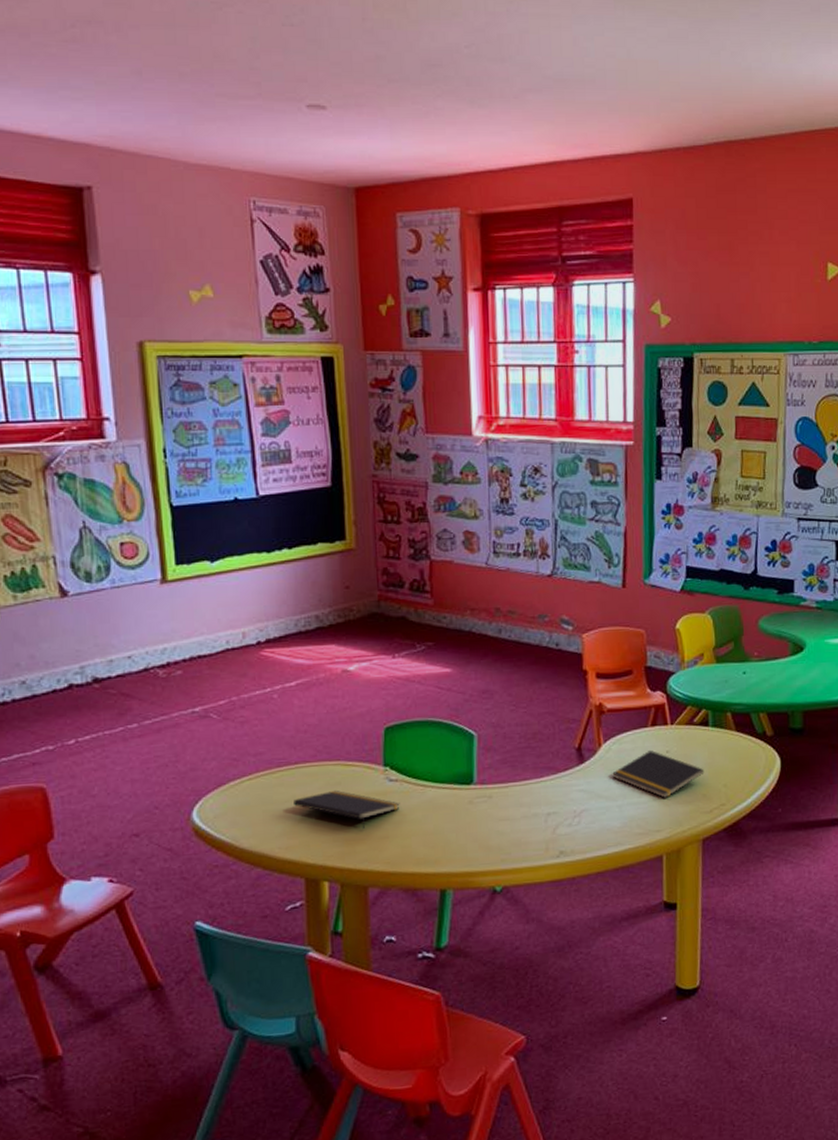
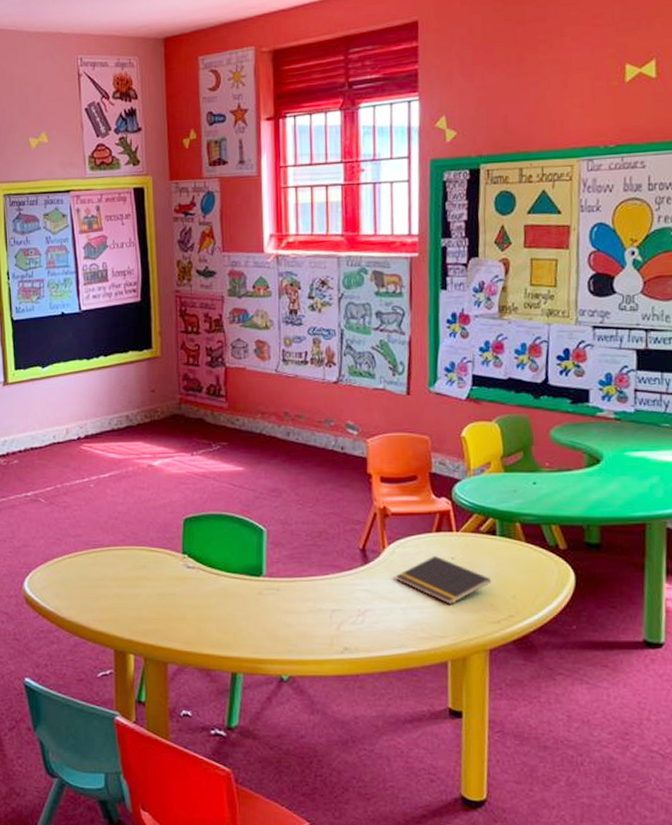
notepad: present [293,790,400,831] -> none [106,572,197,612]

